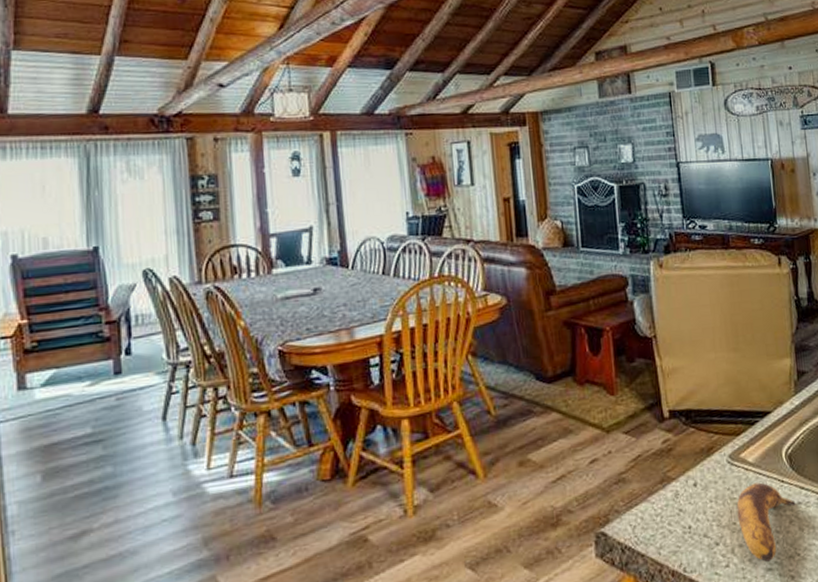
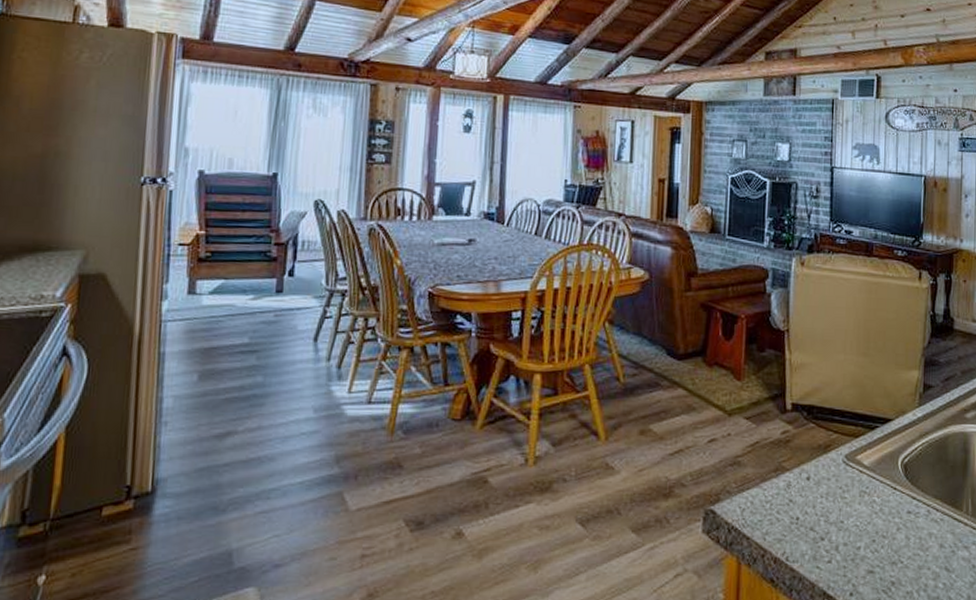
banana: present [736,482,796,562] -> none [846,486,906,564]

